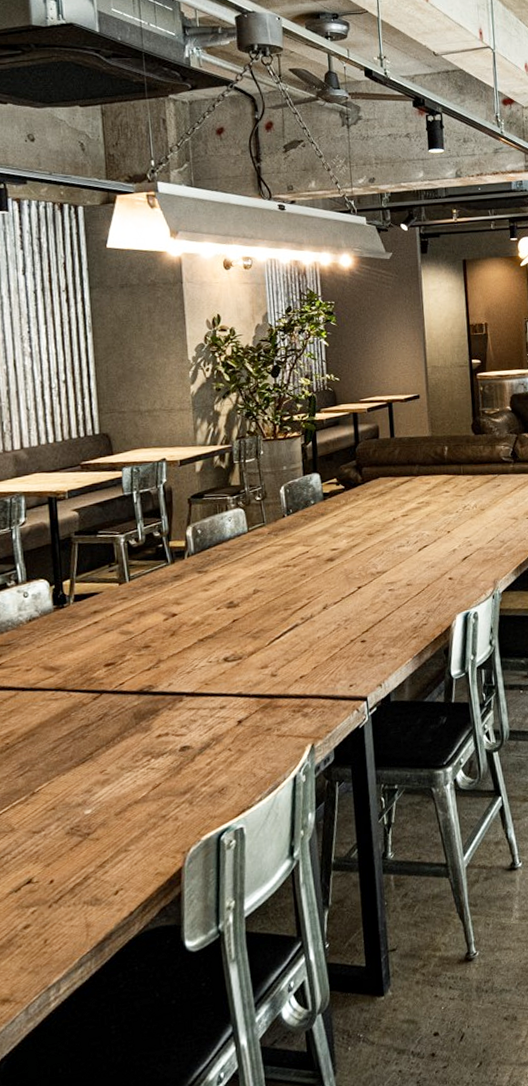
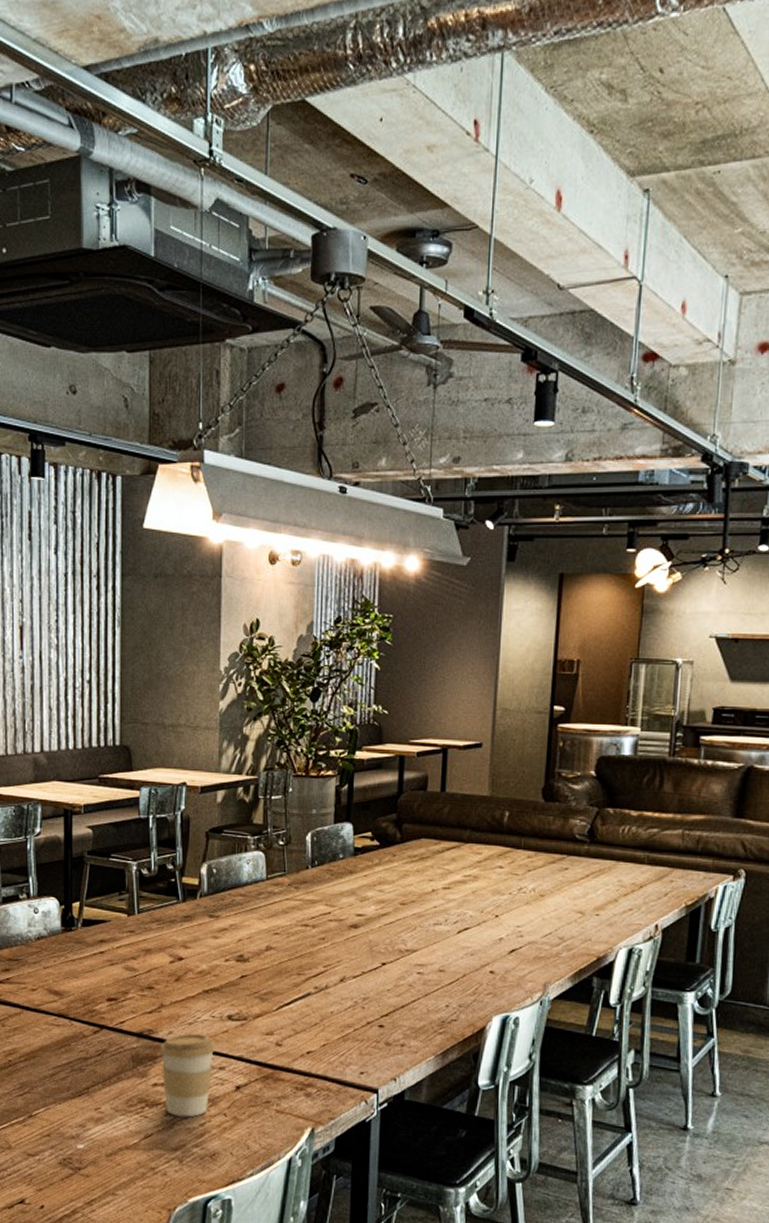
coffee cup: none [161,679,215,762] -> present [159,1033,215,1117]

